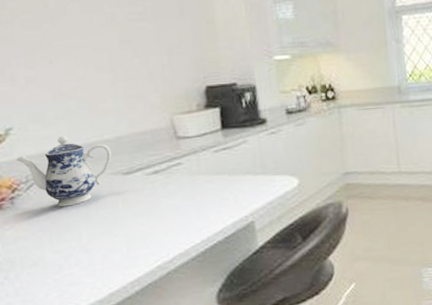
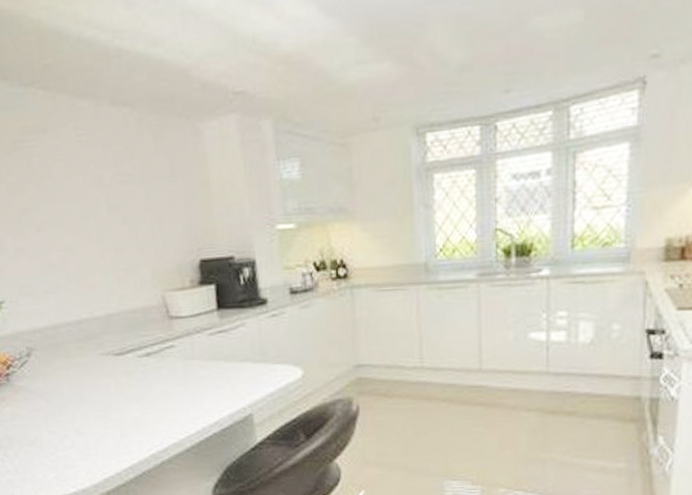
teapot: present [15,135,112,207] -> none [8,311,102,387]

